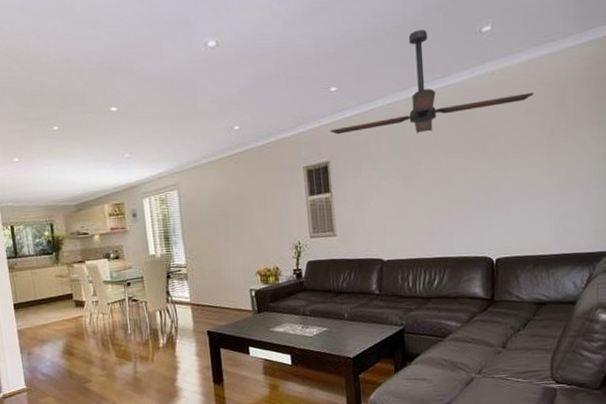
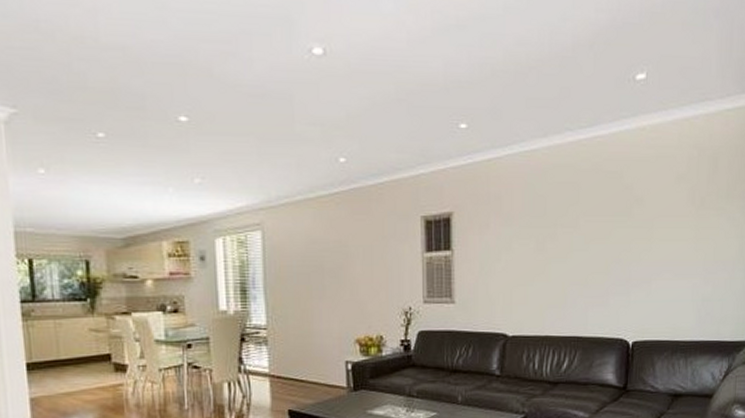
ceiling fan: present [330,30,534,135] -> none [456,68,686,190]

